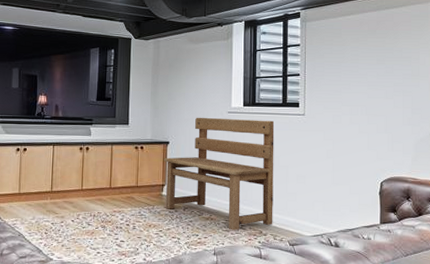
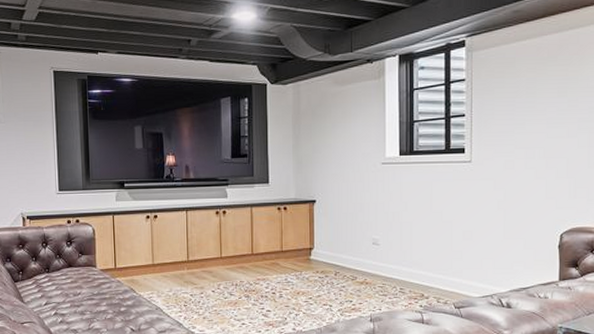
bench: present [164,117,275,231] -> none [310,170,436,294]

